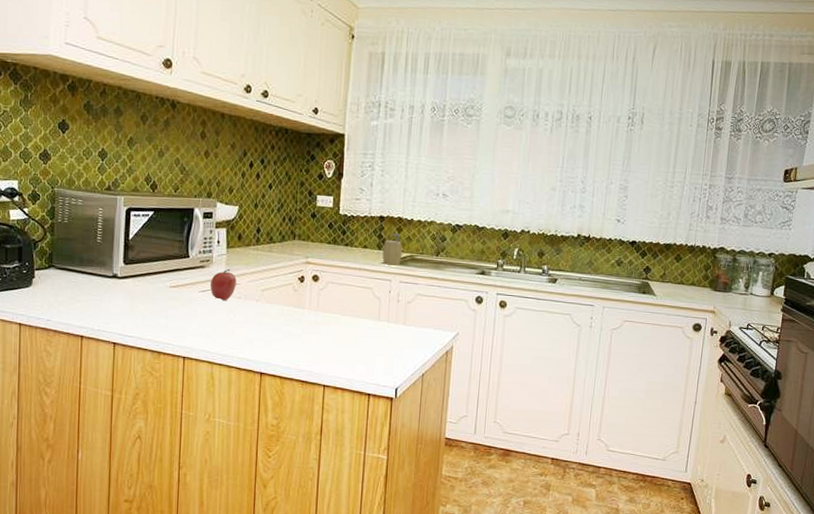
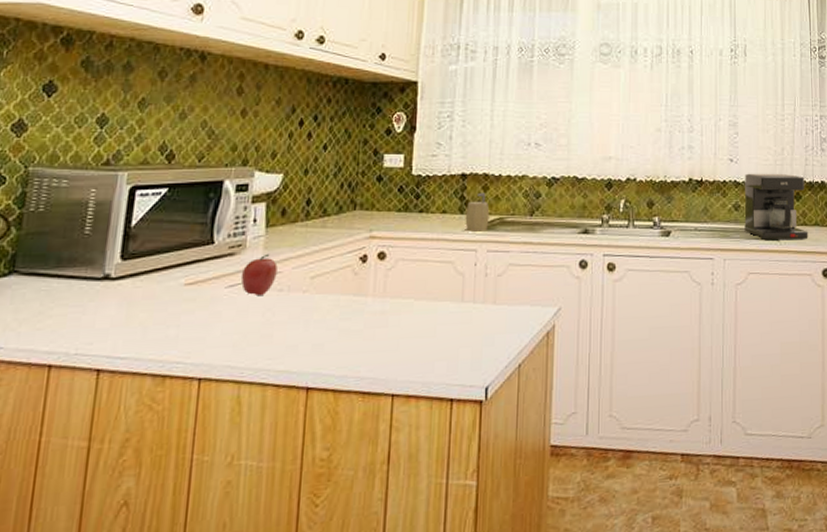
coffee maker: none [624,233,687,297] -> present [744,173,808,240]

